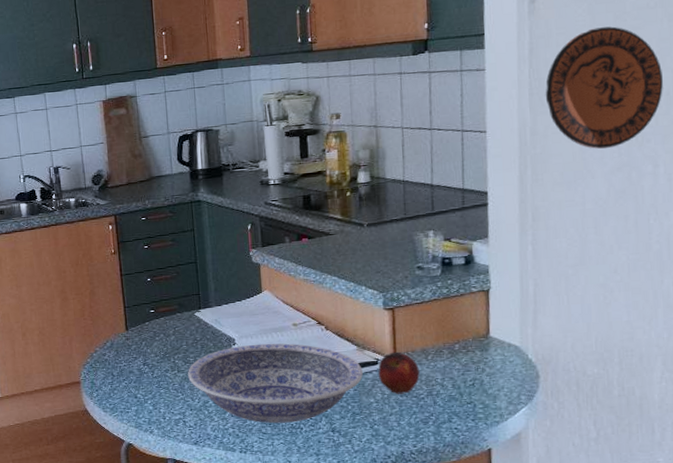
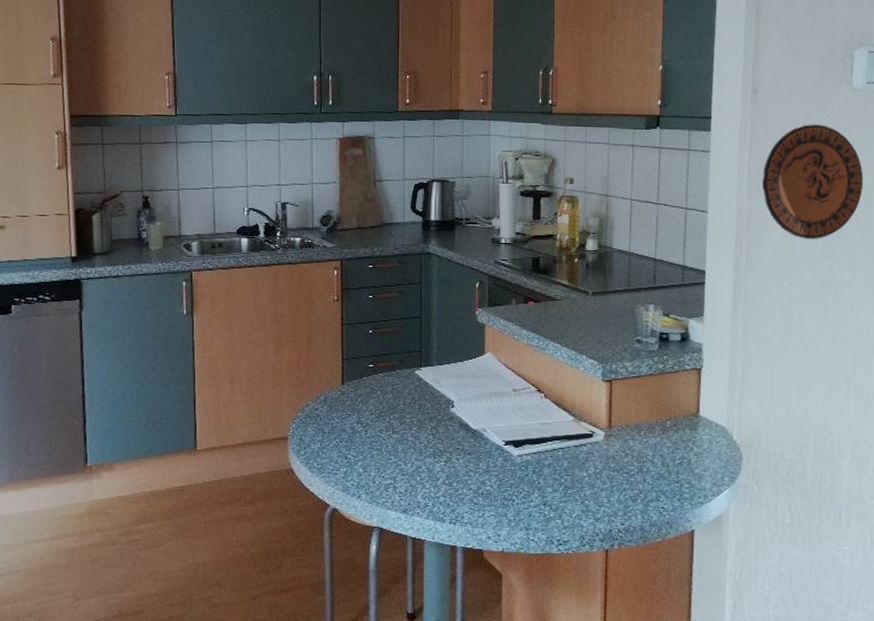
bowl: present [188,343,363,424] -> none [403,408,578,494]
apple: present [378,351,420,394] -> none [593,425,632,469]

